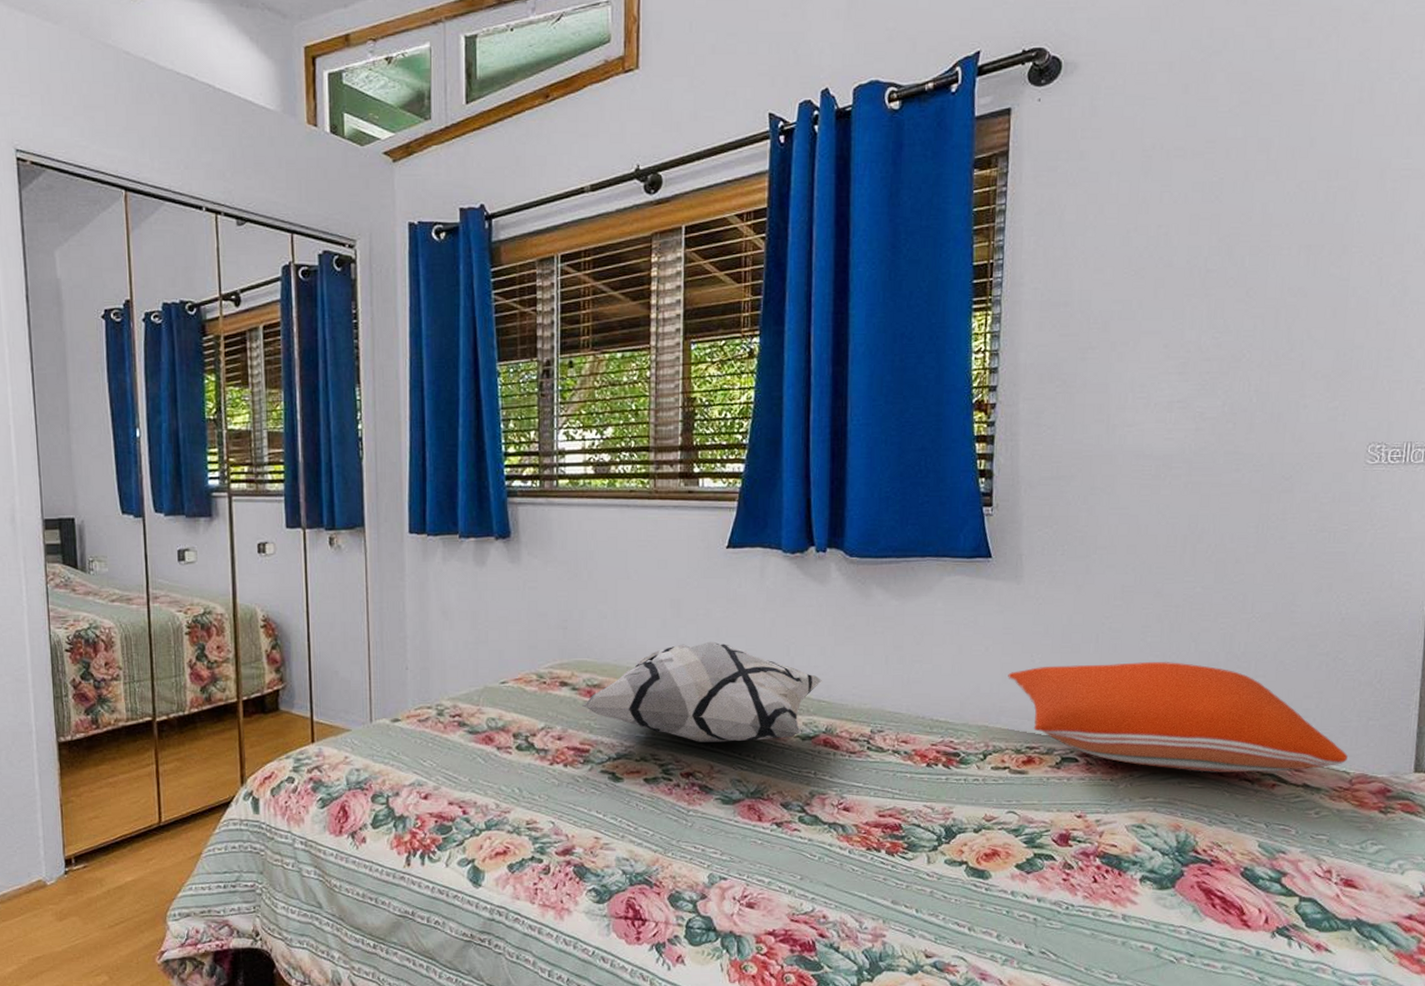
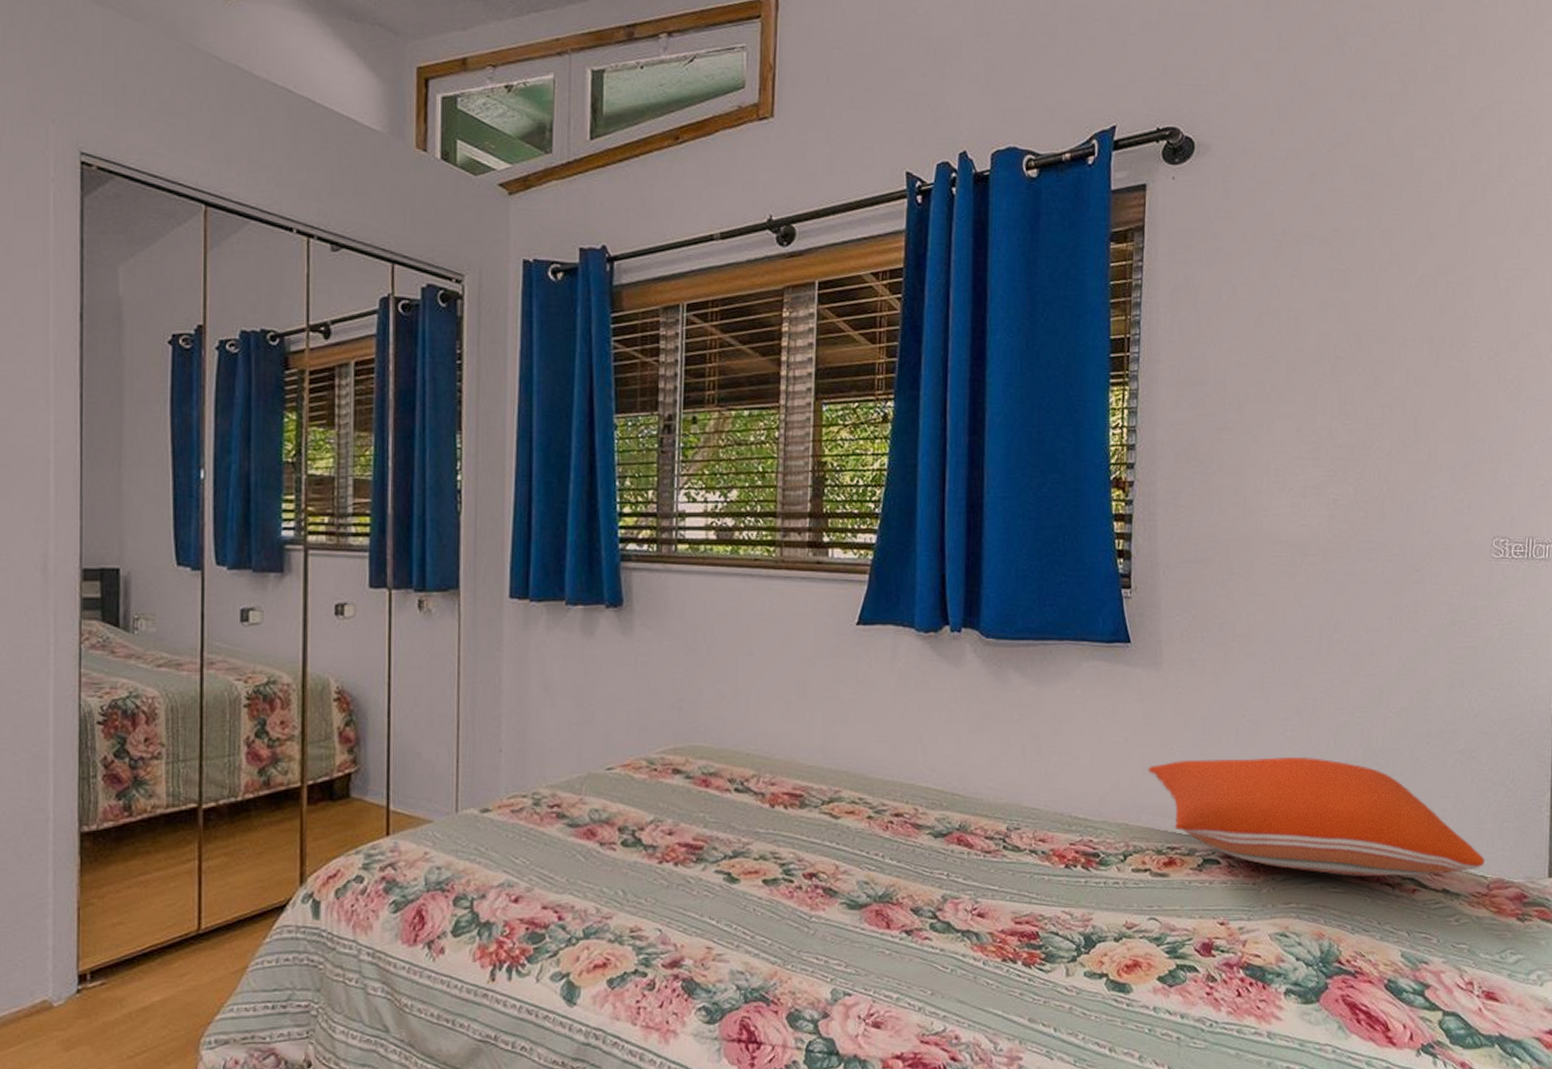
decorative pillow: present [581,641,823,742] -> none [695,726,957,839]

